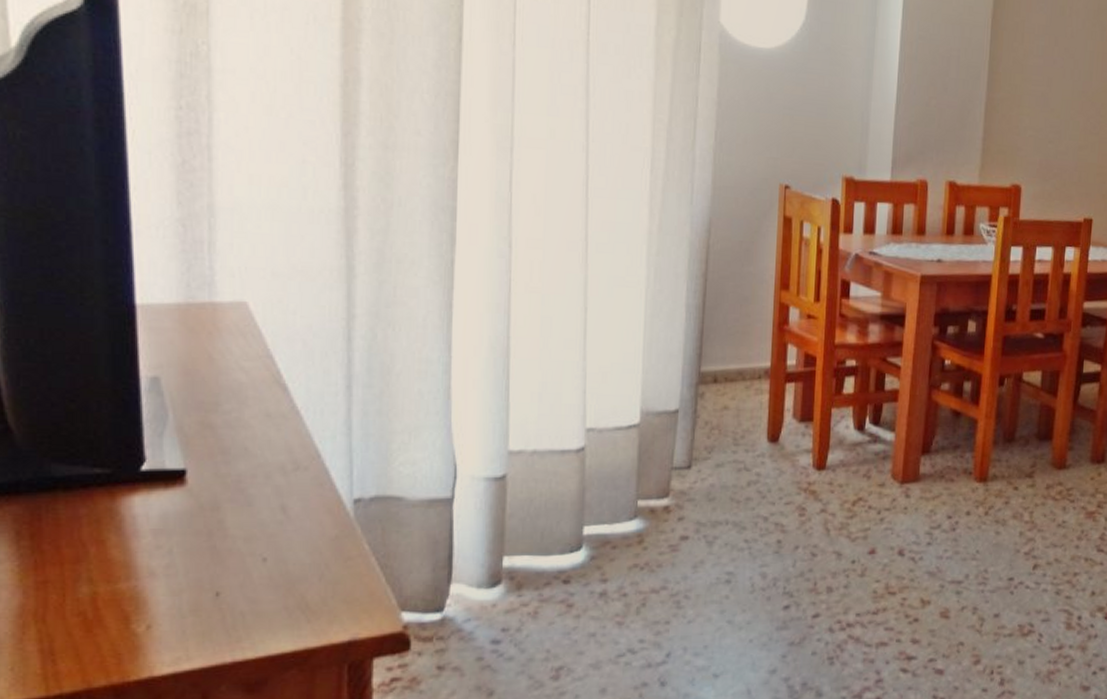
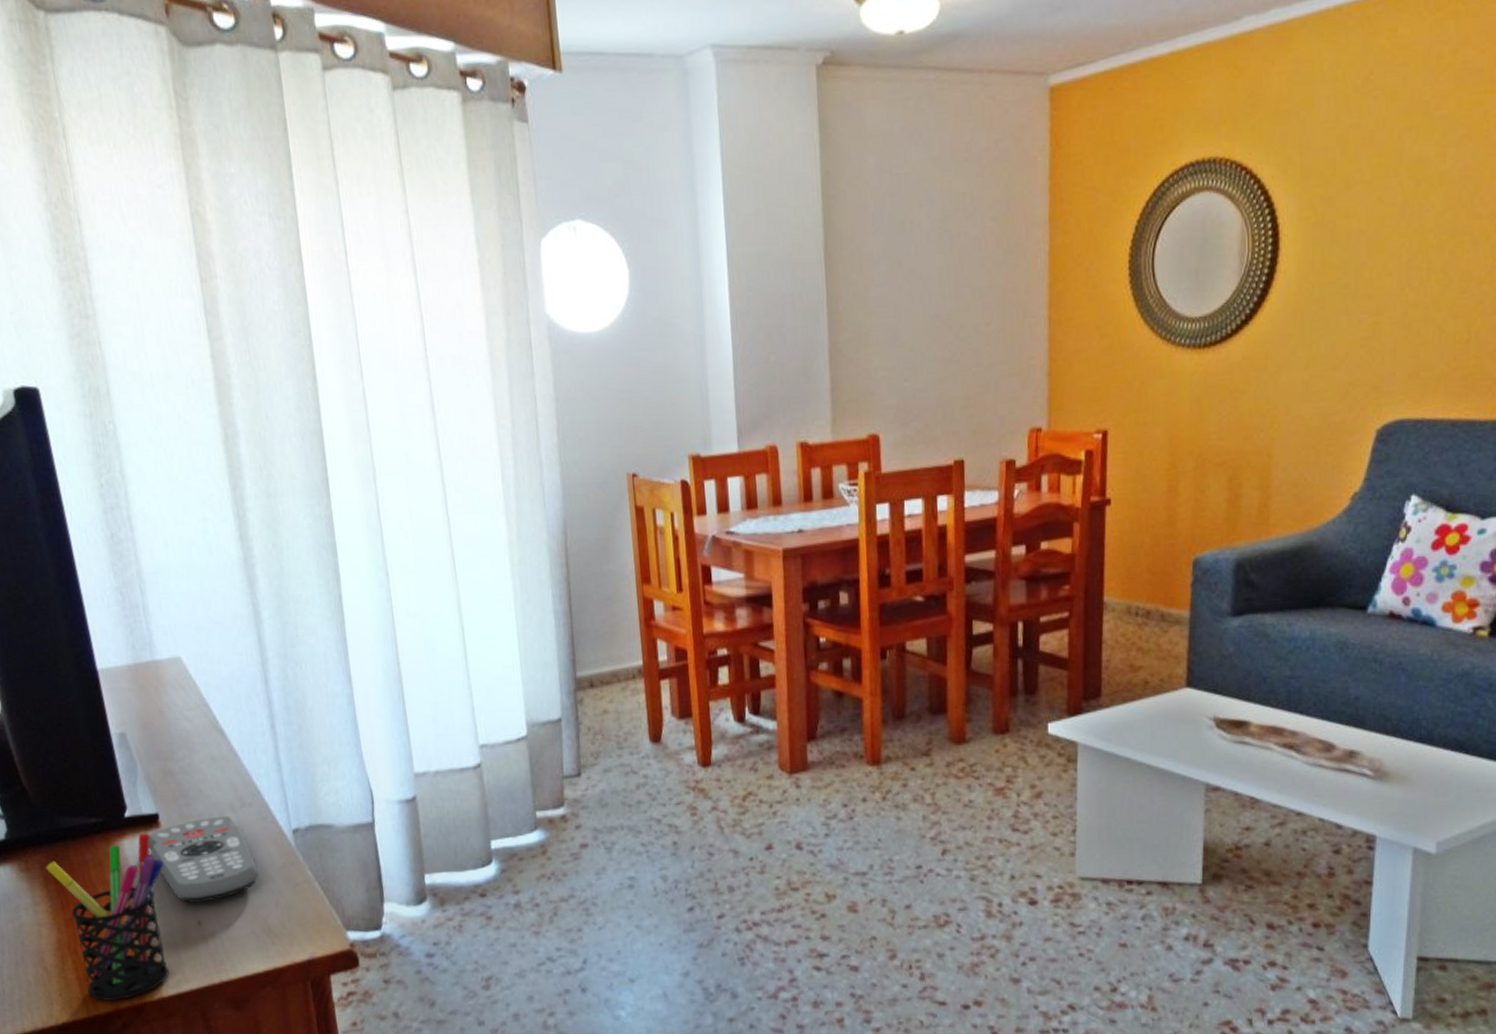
pen holder: none [21,489,183,678] -> present [45,832,170,1001]
remote control: none [166,477,303,571] -> present [148,815,259,903]

